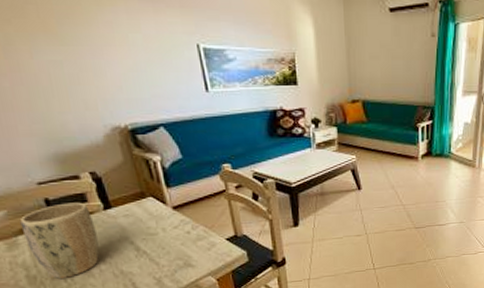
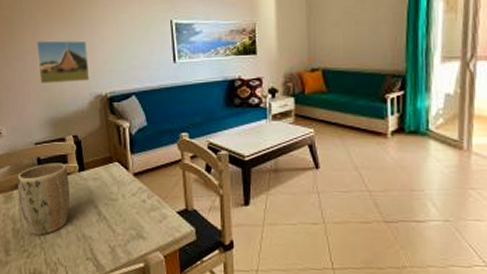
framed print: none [12,61,101,115] -> present [36,40,90,84]

